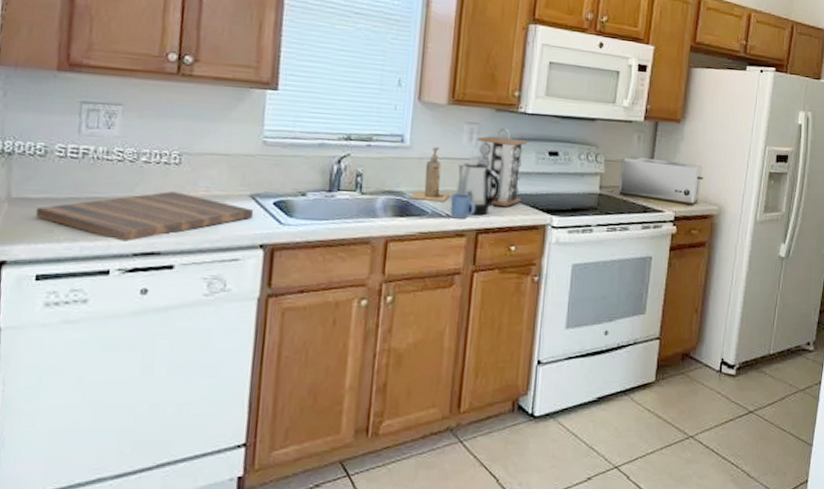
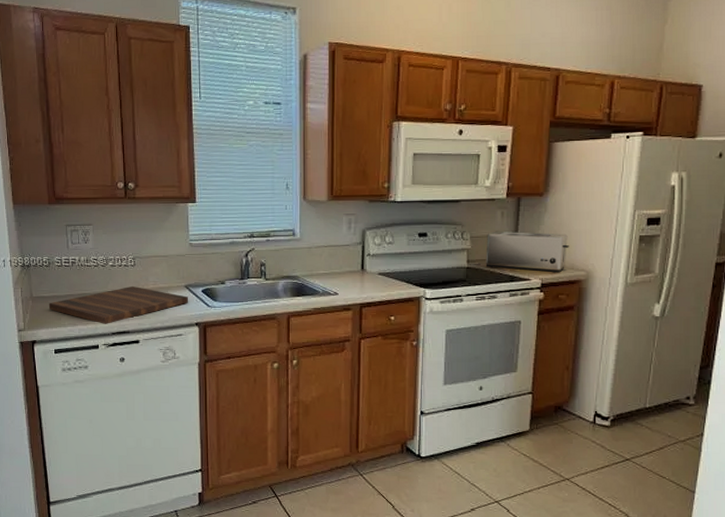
soap dispenser: present [410,146,450,203] -> none [304,237,336,283]
mug: present [450,193,476,220] -> none [338,275,358,297]
kettle: present [456,161,501,215] -> none [341,247,378,292]
spice rack: present [477,127,527,206] -> none [355,215,398,283]

